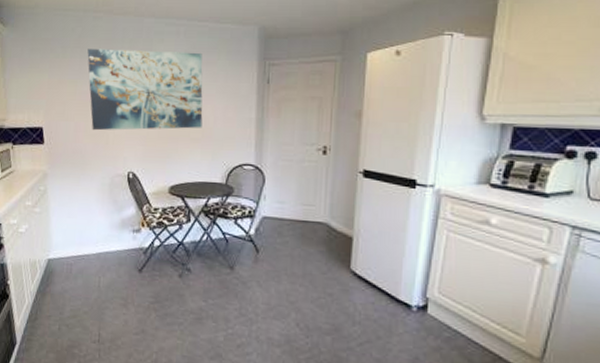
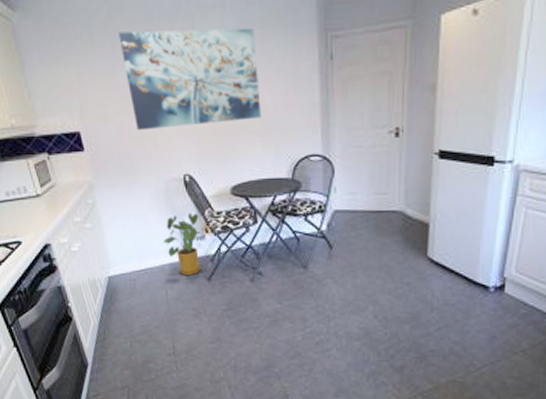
house plant: none [102,206,139,266] -> present [163,212,202,276]

